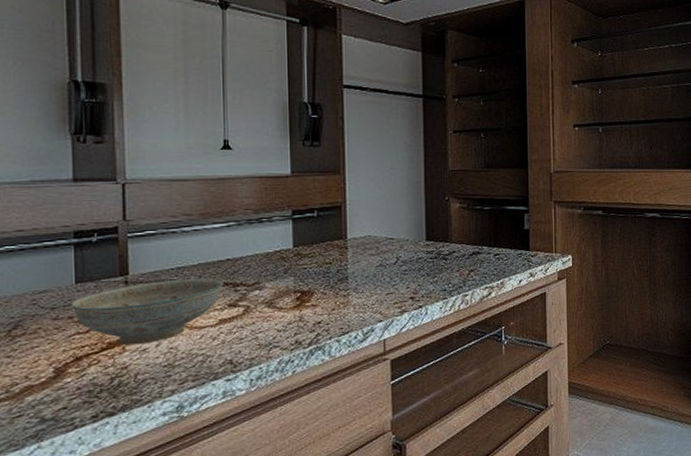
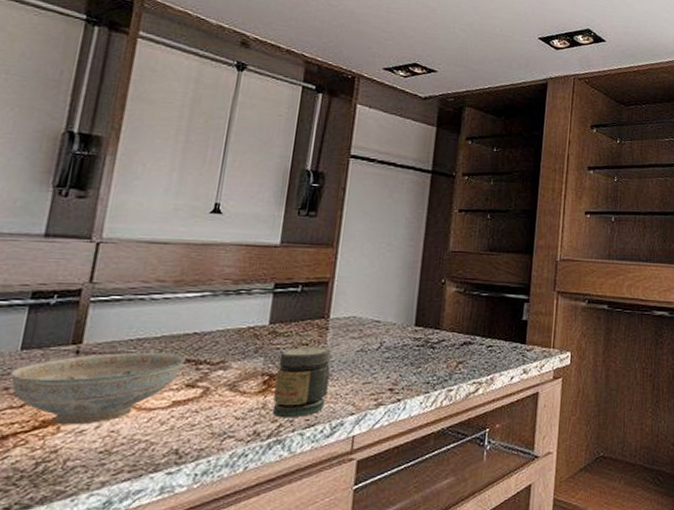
jar: none [307,264,355,328] -> present [272,346,331,418]

